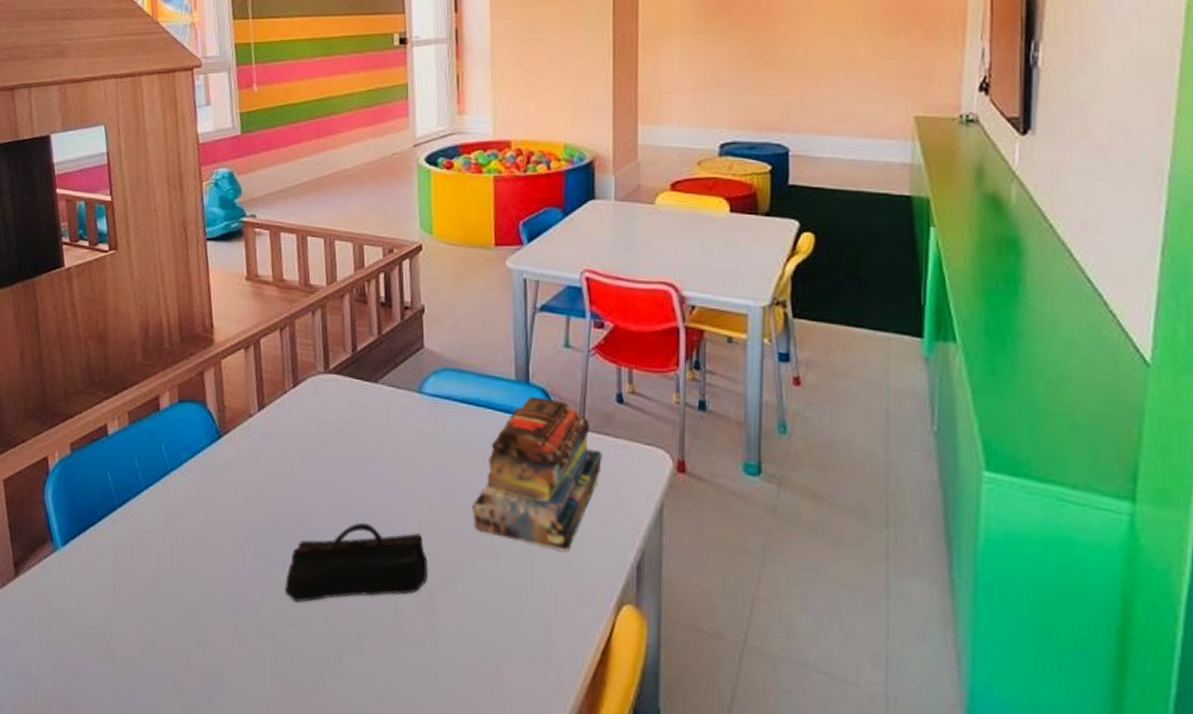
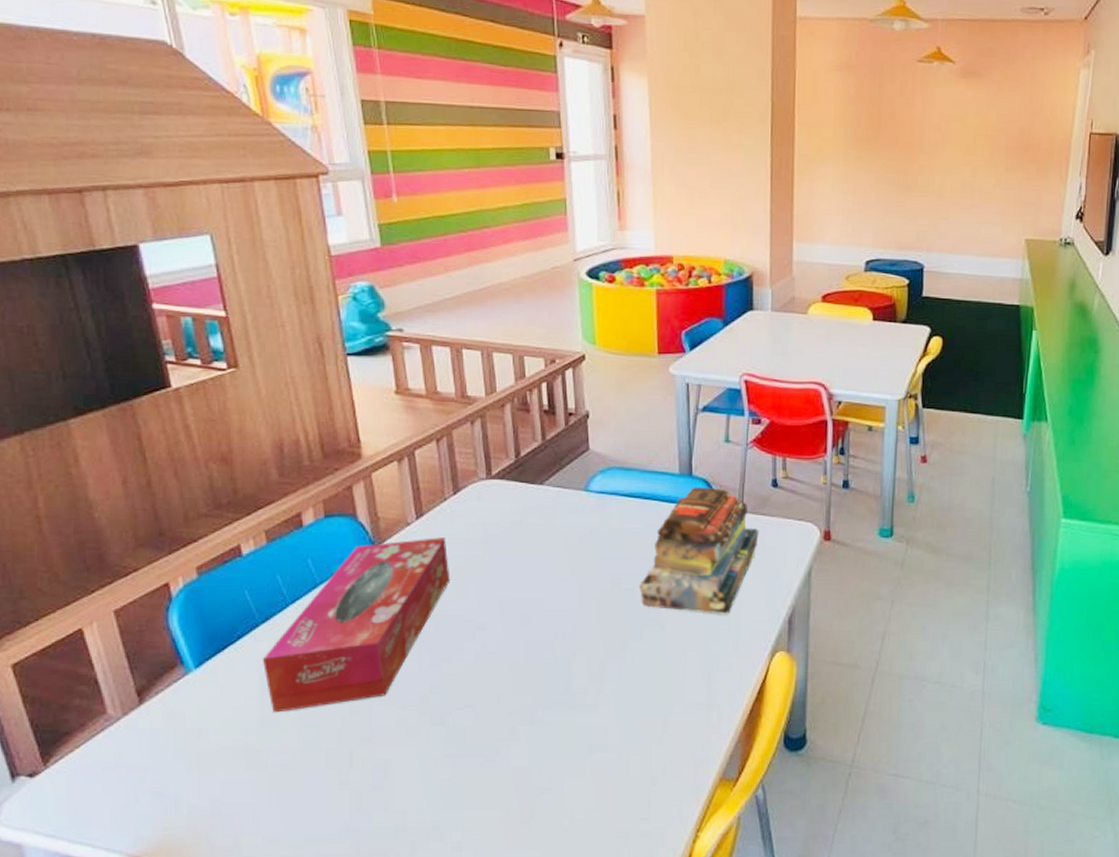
tissue box: none [117,432,287,603] -> present [262,537,450,713]
pencil case: present [285,522,428,603] -> none [454,611,598,689]

